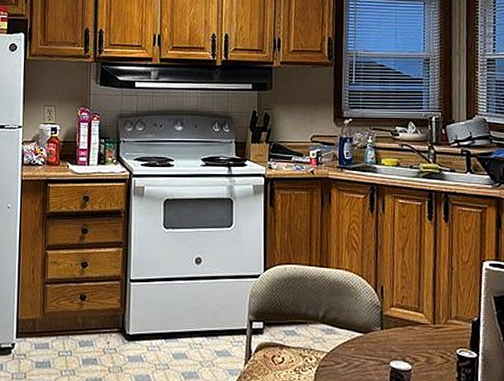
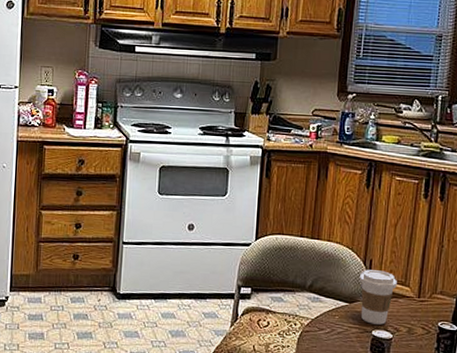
coffee cup: none [371,297,411,355] -> present [359,269,397,325]

